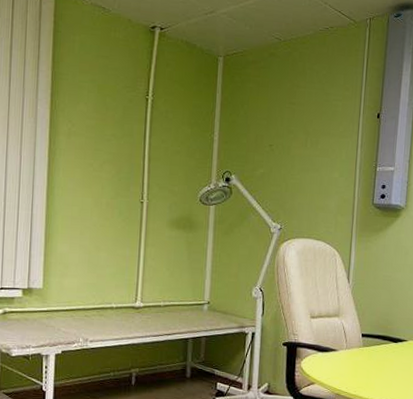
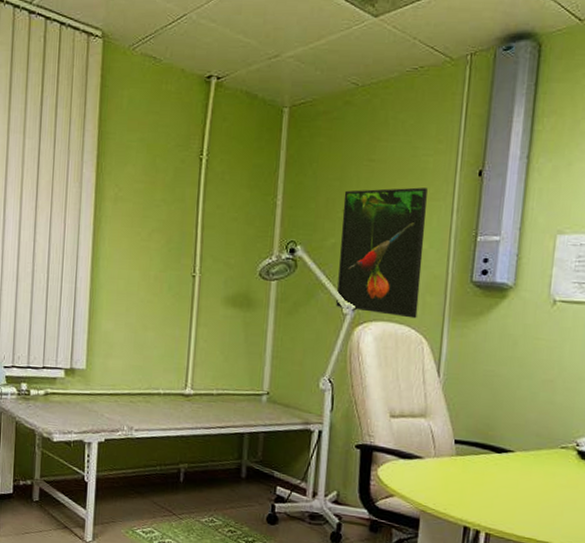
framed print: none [265,126,338,235] -> present [336,187,428,319]

